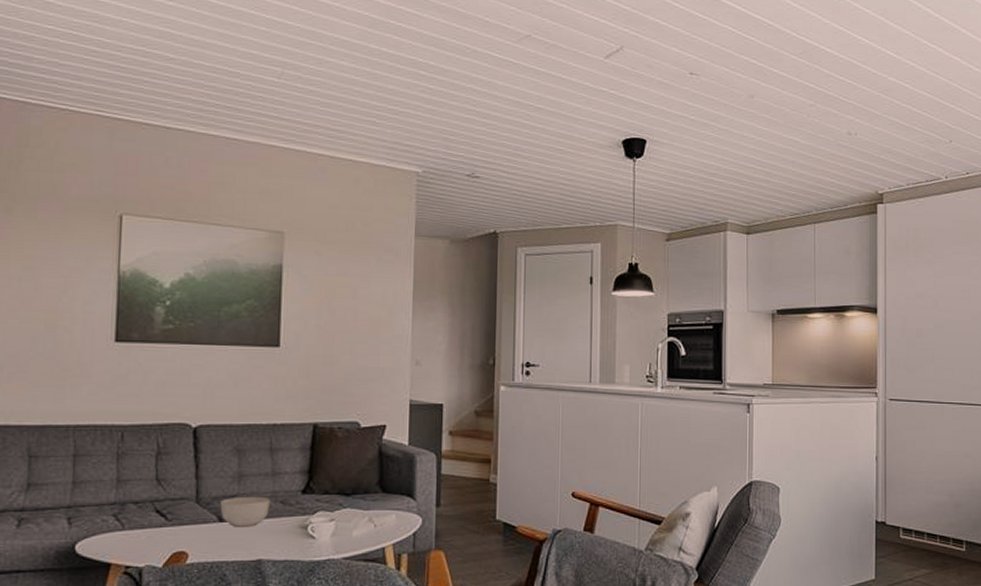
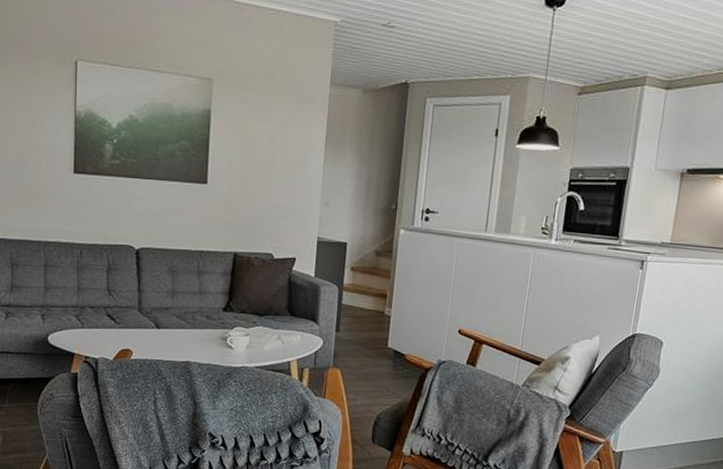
bowl: present [220,496,271,528] -> none [157,309,198,335]

